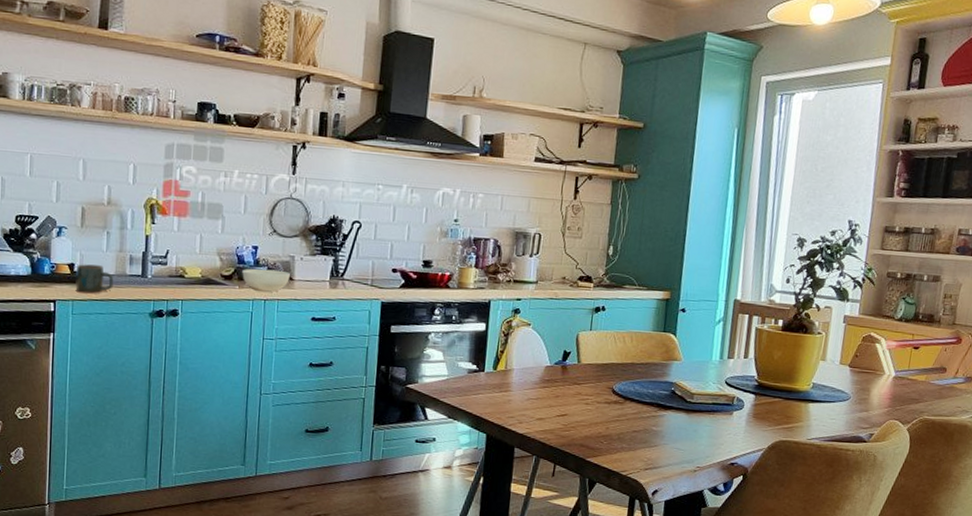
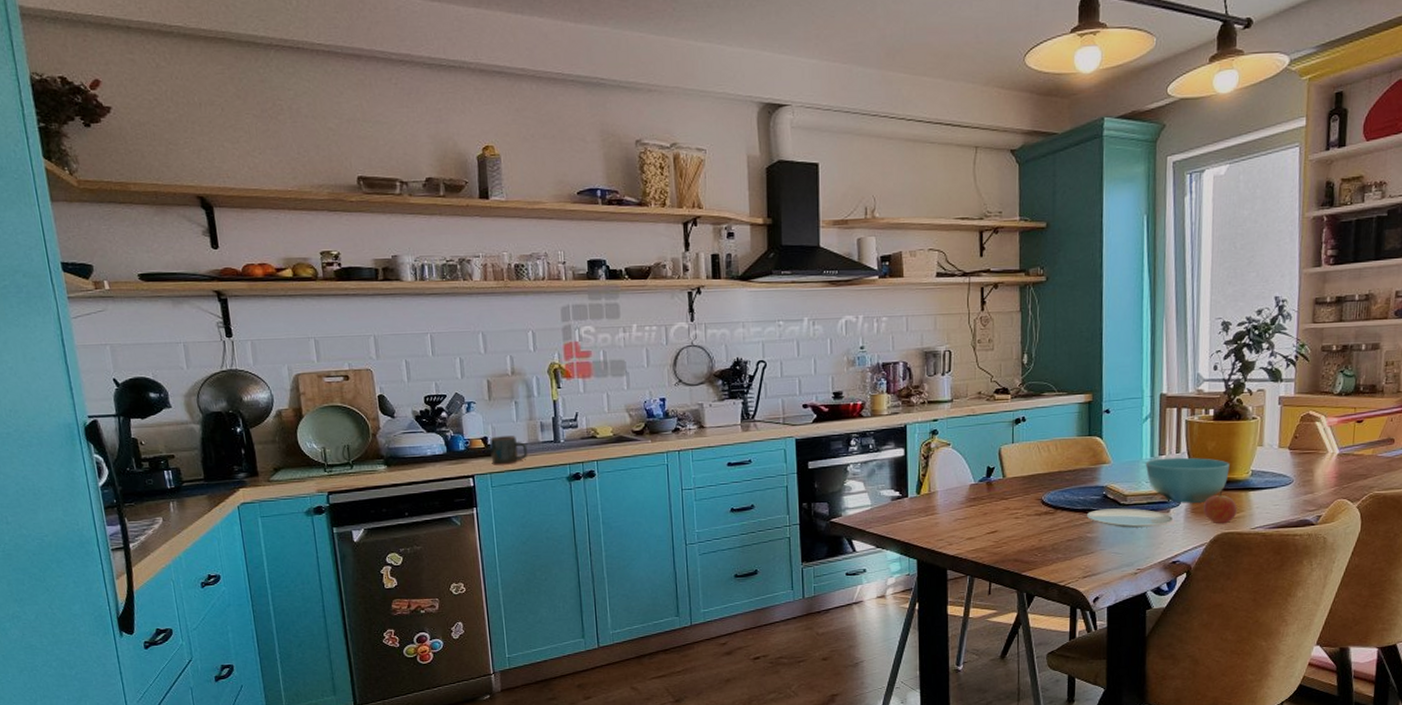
bowl: present [242,268,291,292] -> none [653,419,702,443]
plate: none [653,404,736,428] -> present [1086,508,1174,528]
bowl: none [714,361,793,409] -> present [1145,457,1230,503]
fruit: none [764,400,797,432] -> present [1203,491,1238,524]

